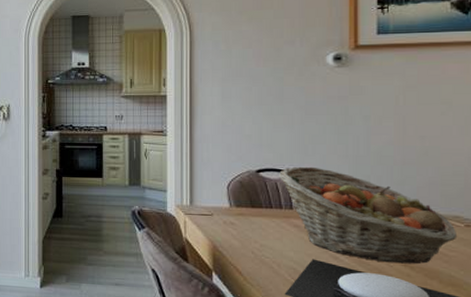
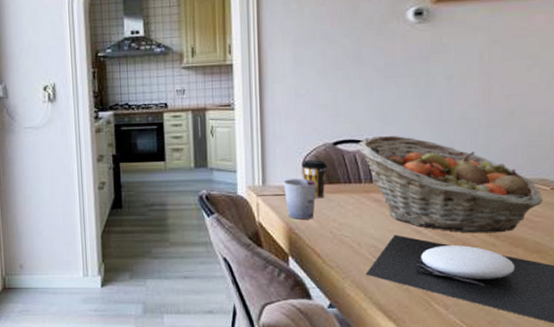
cup: none [209,201,240,239] -> present [283,178,317,220]
coffee cup: none [226,185,251,221] -> present [301,160,328,199]

